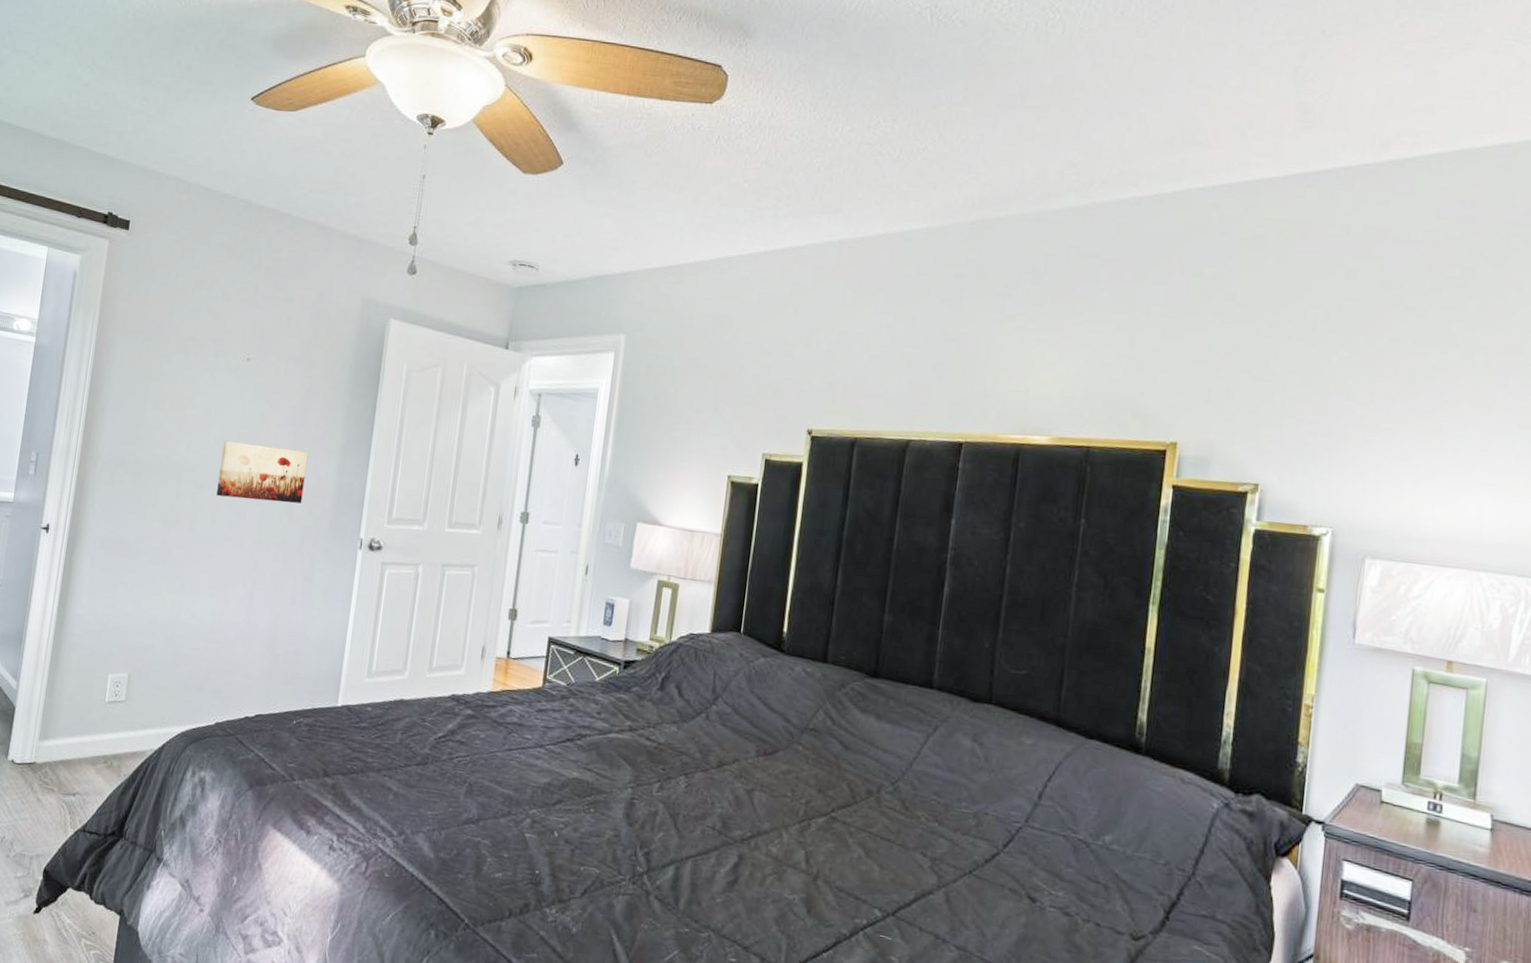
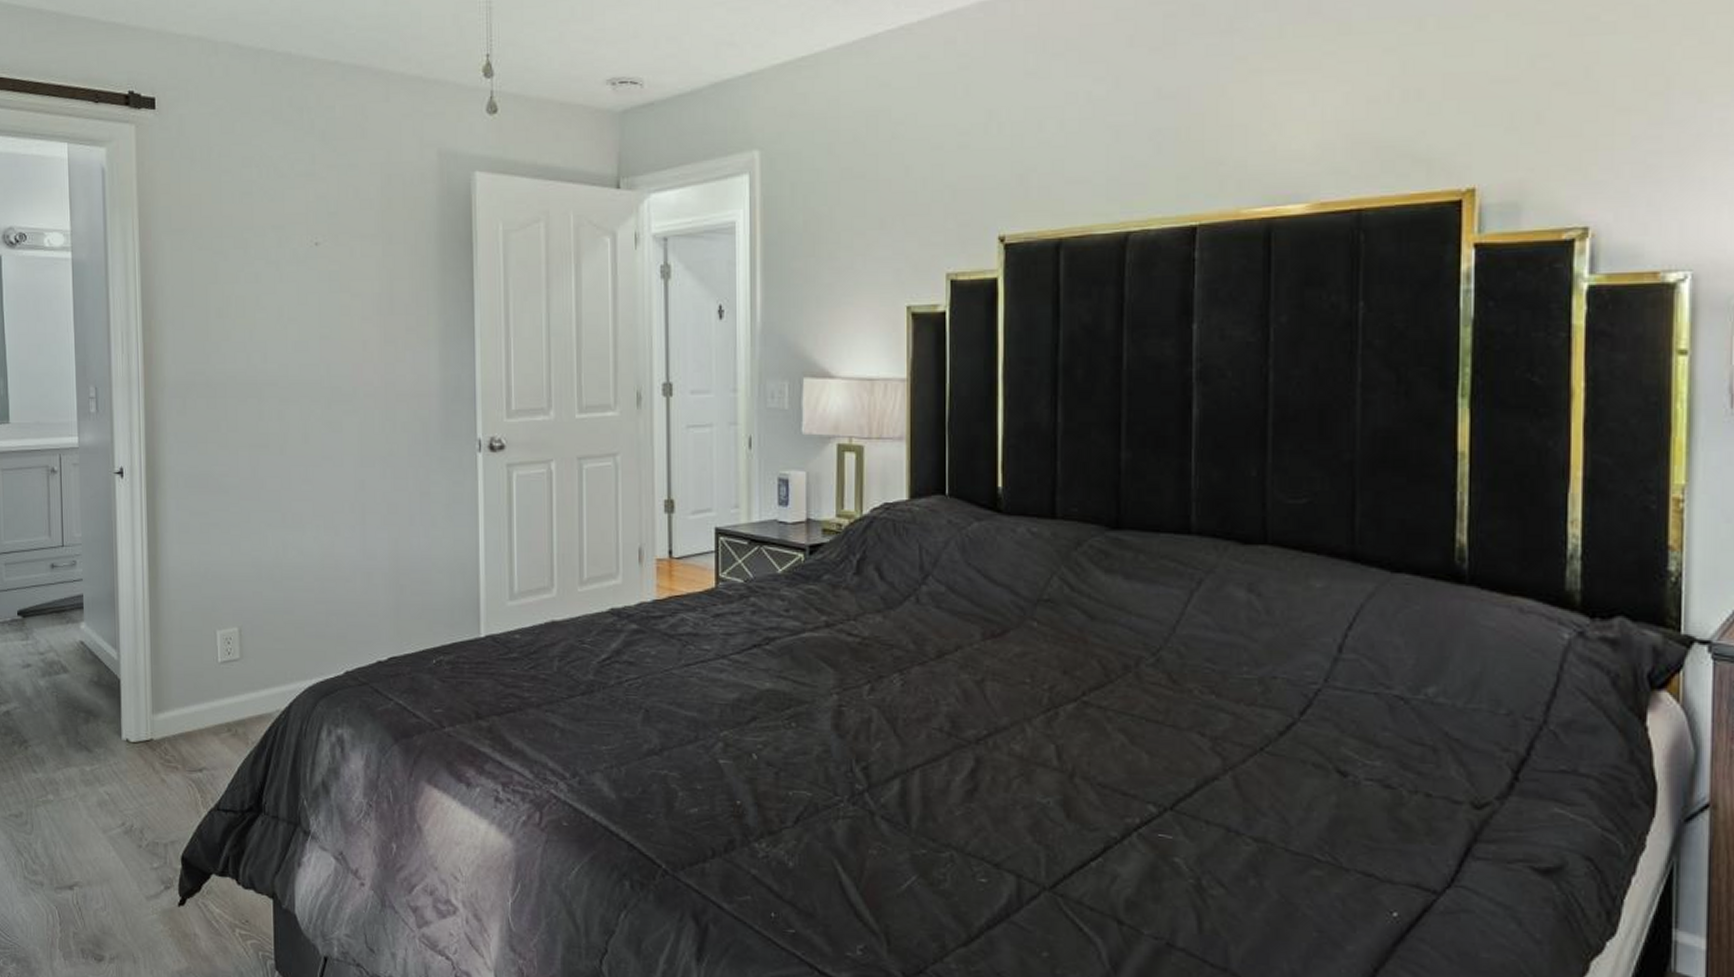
wall art: present [216,441,308,504] -> none [304,344,404,410]

